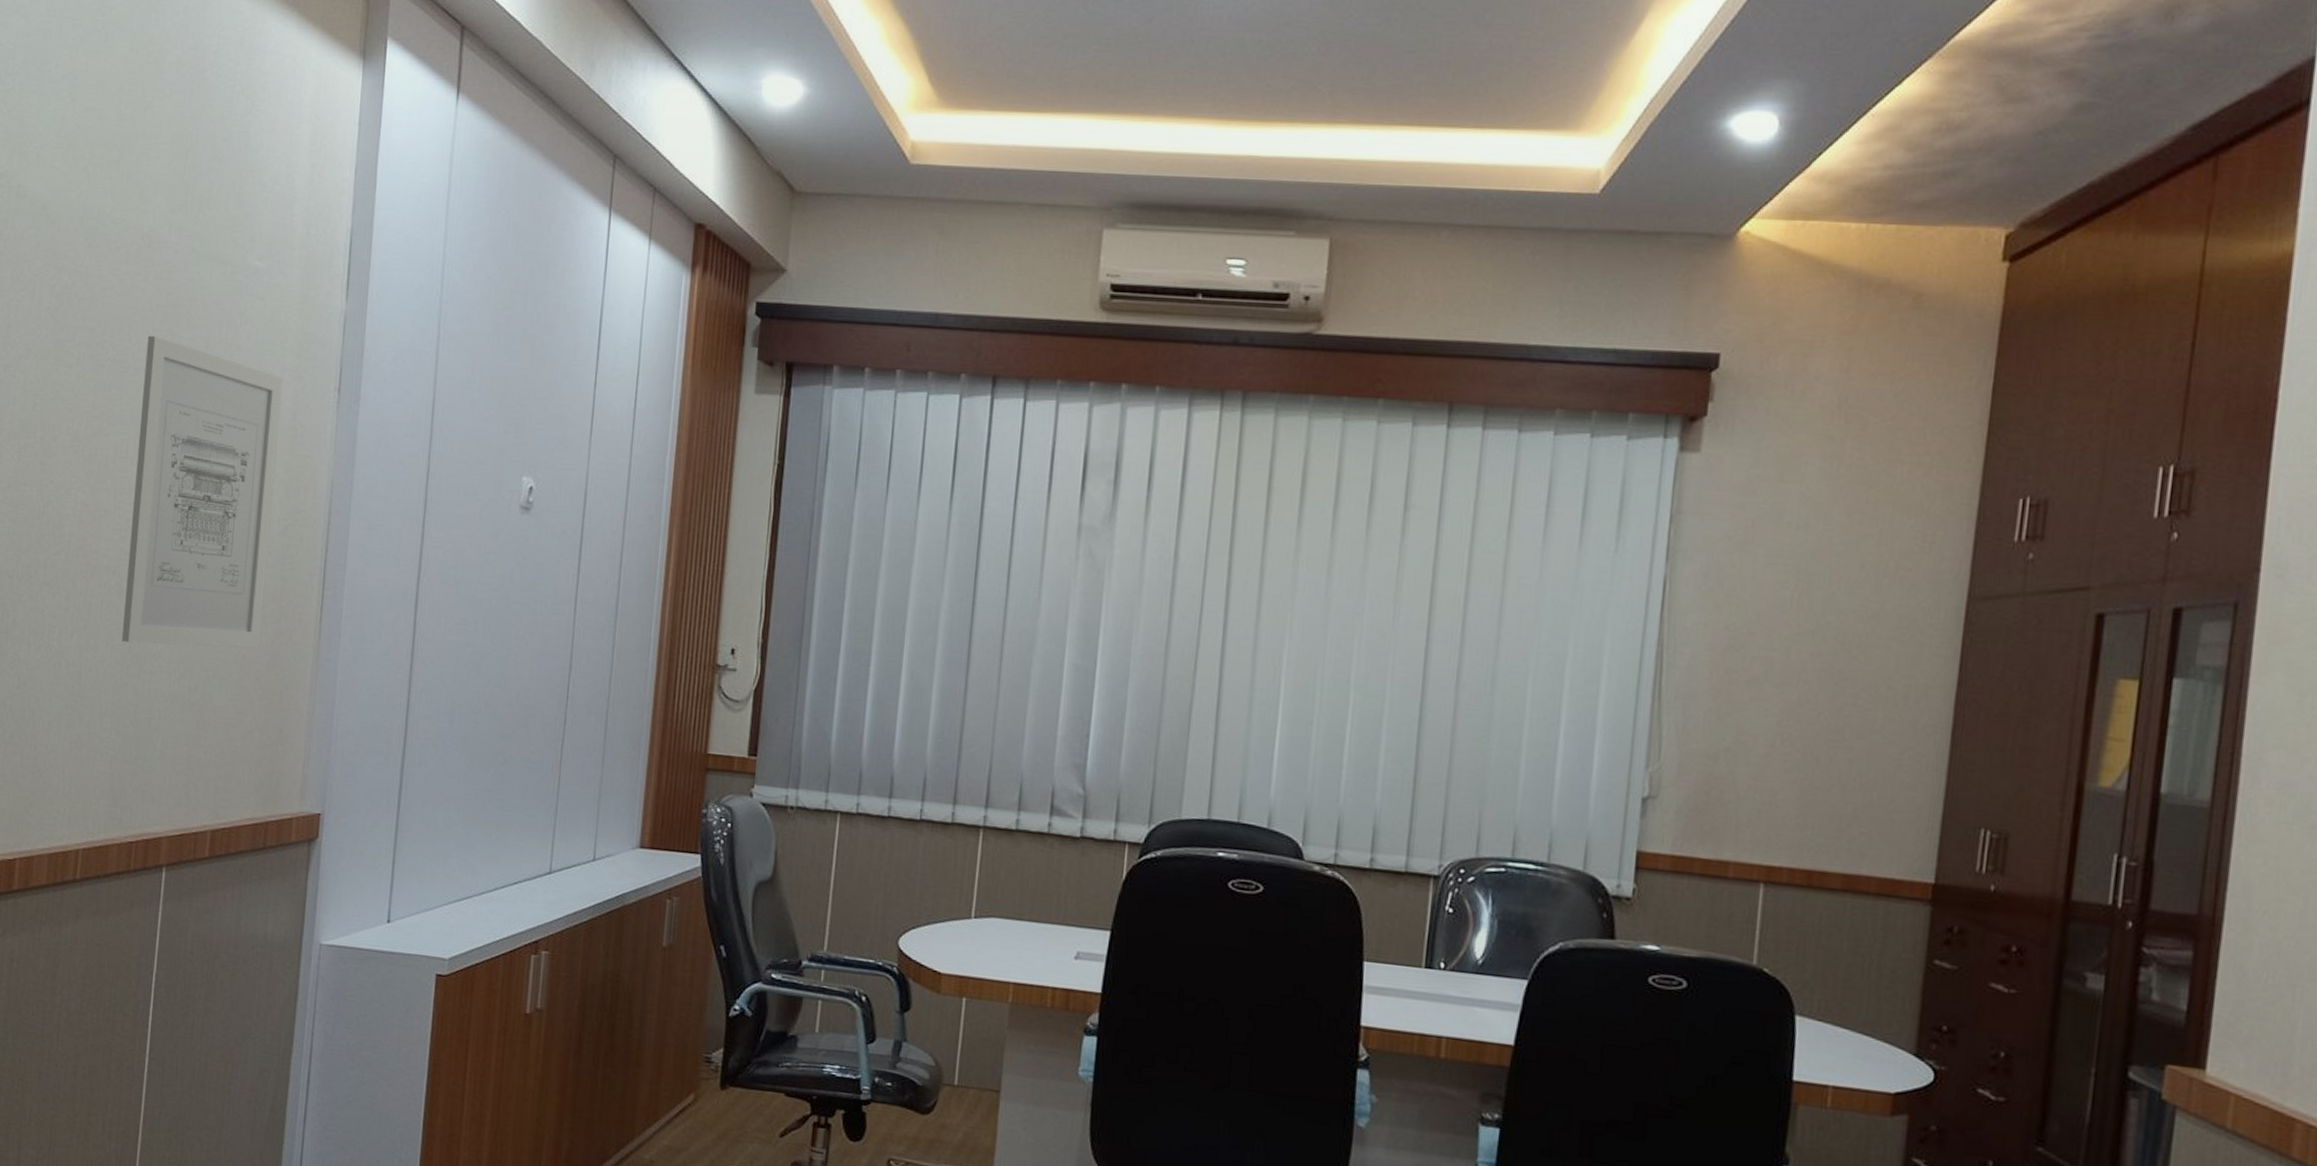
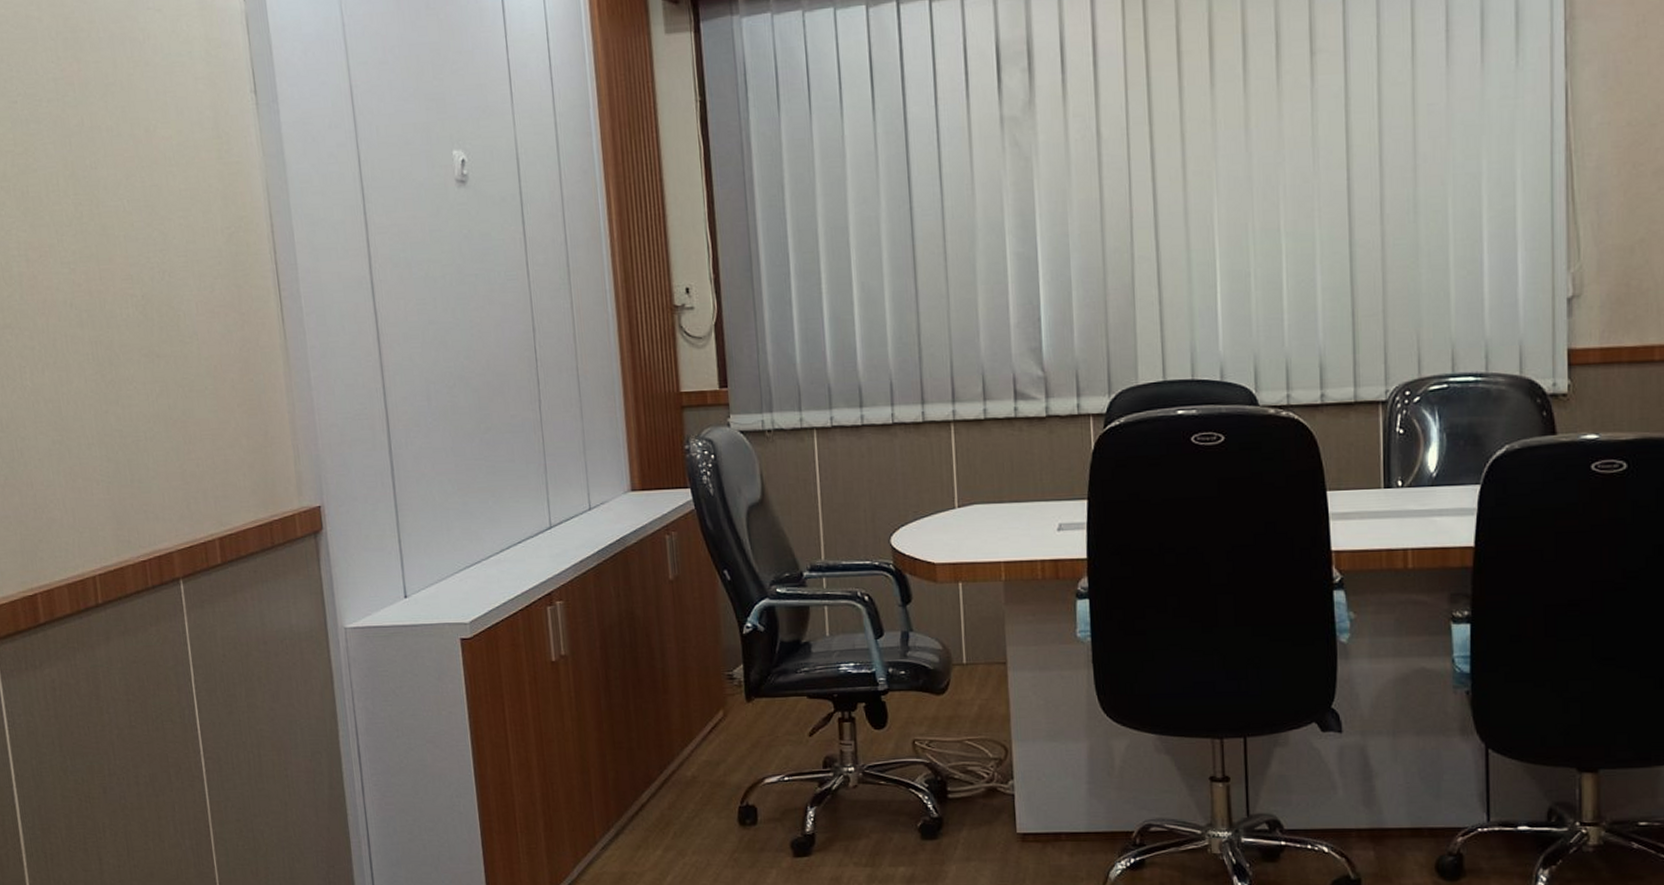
wall art: present [121,335,283,648] -> none [53,64,229,371]

